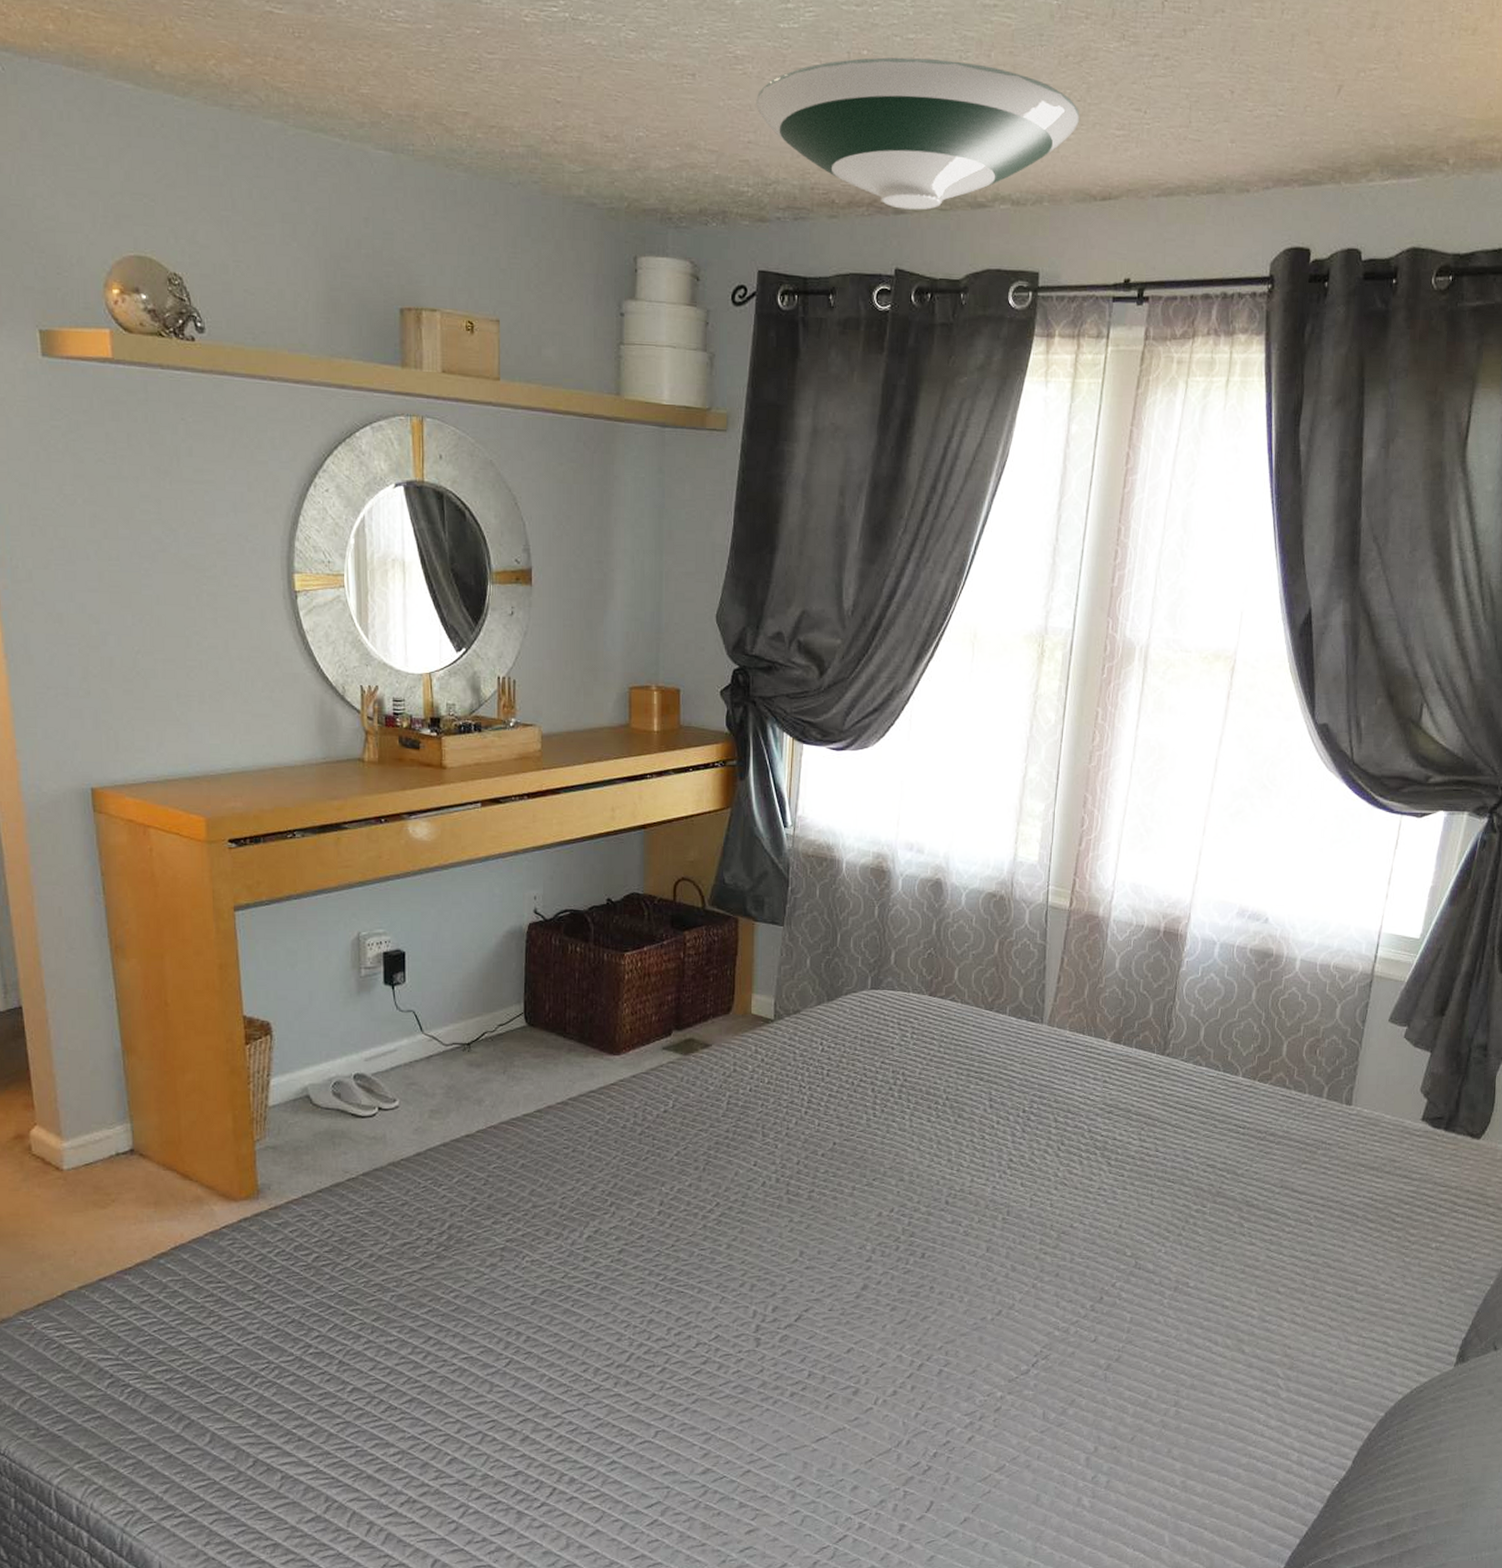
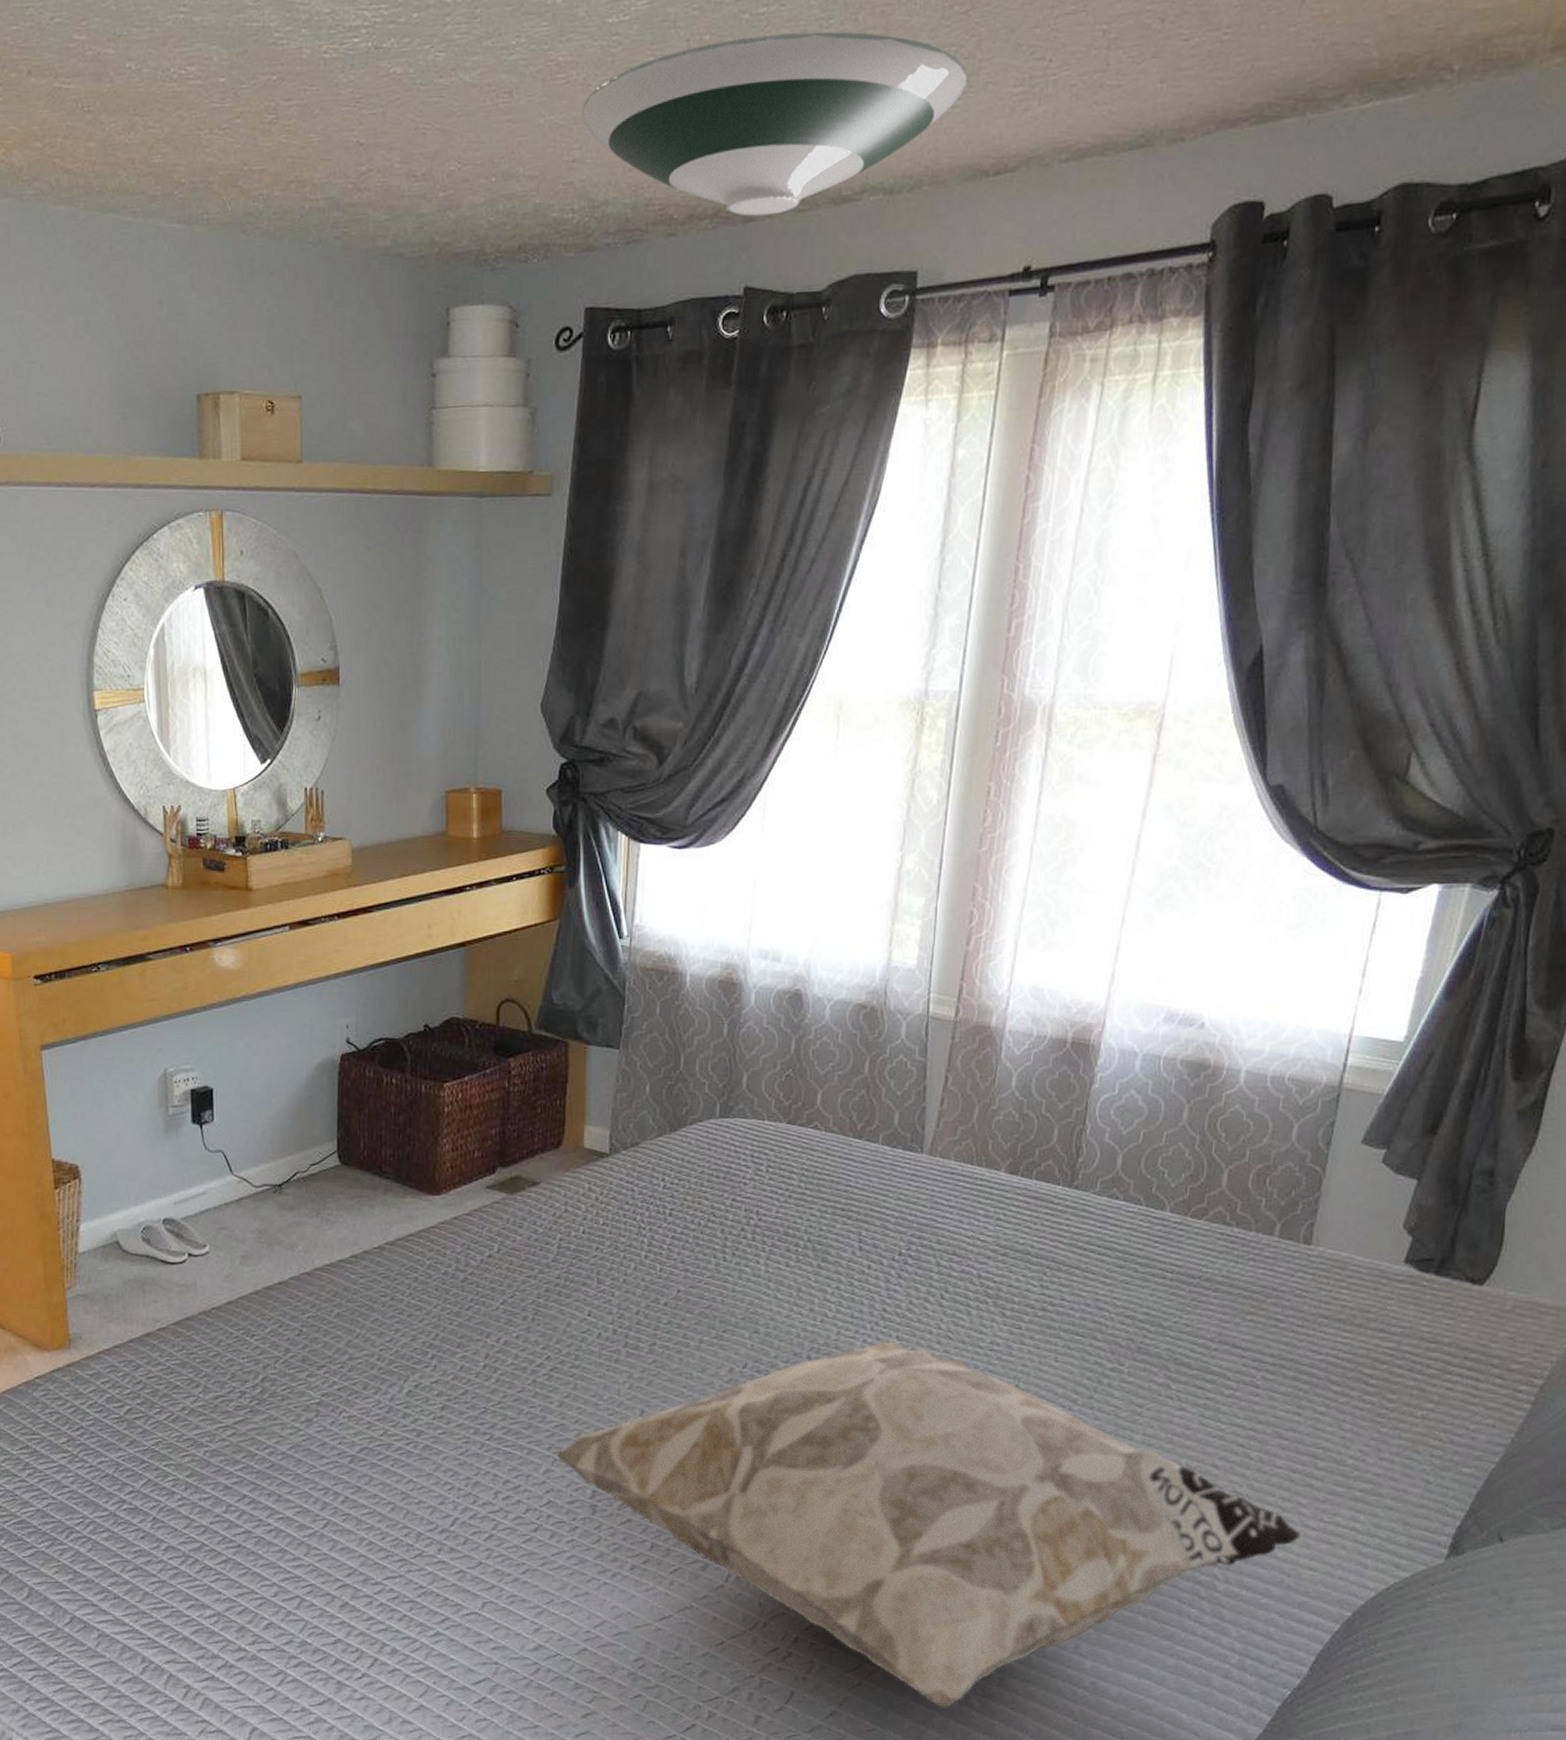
decorative pillow: none [724,1188,1346,1510] -> present [556,1341,1302,1708]

